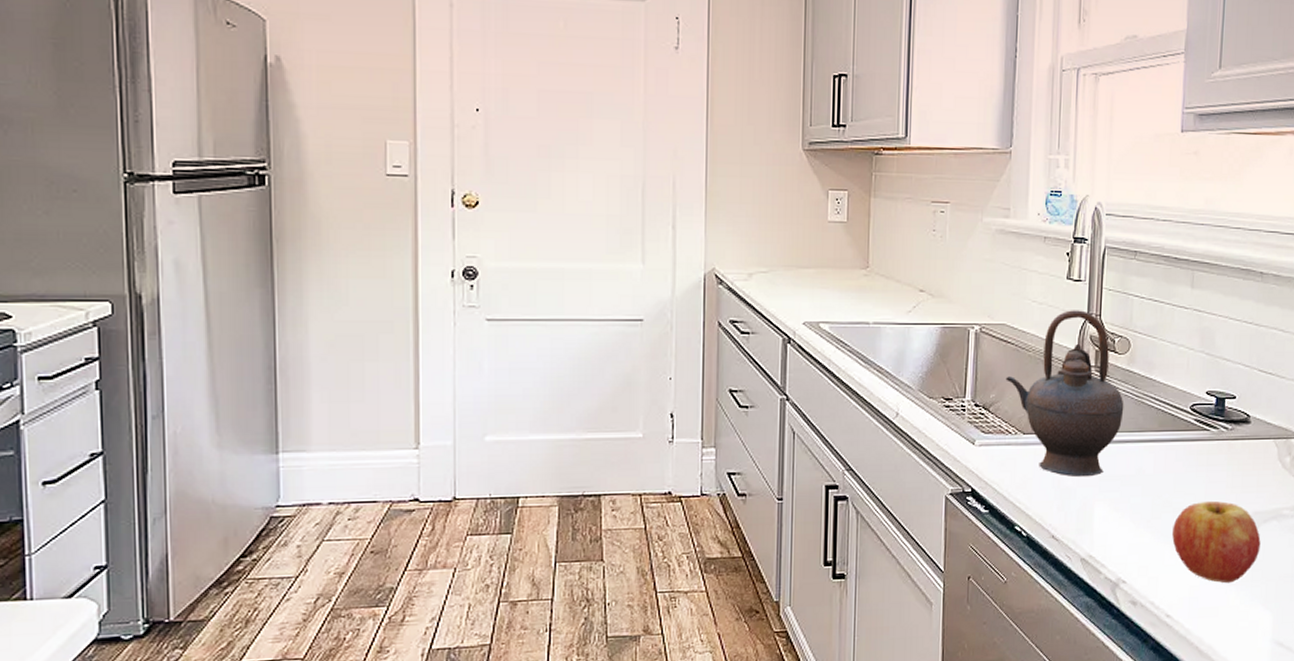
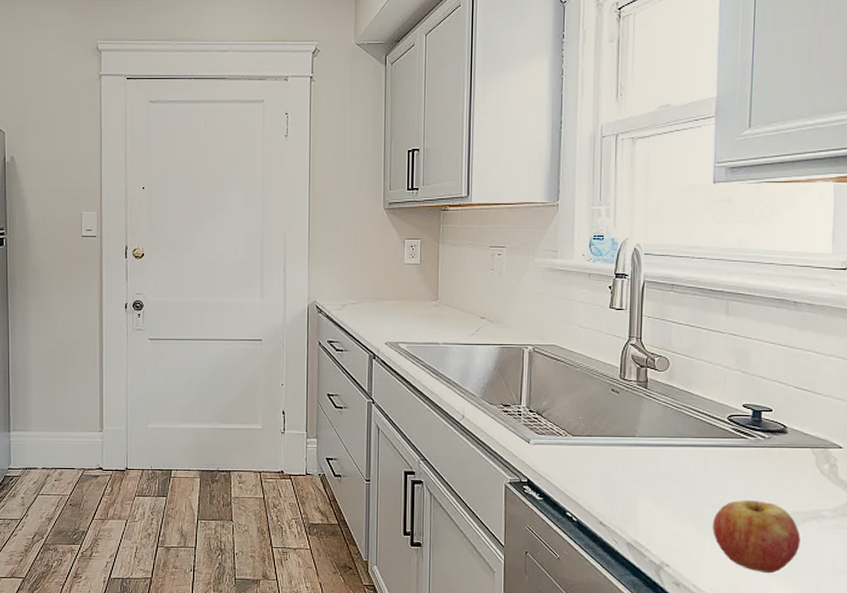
teapot: present [1005,310,1124,478] -> none [556,334,665,474]

